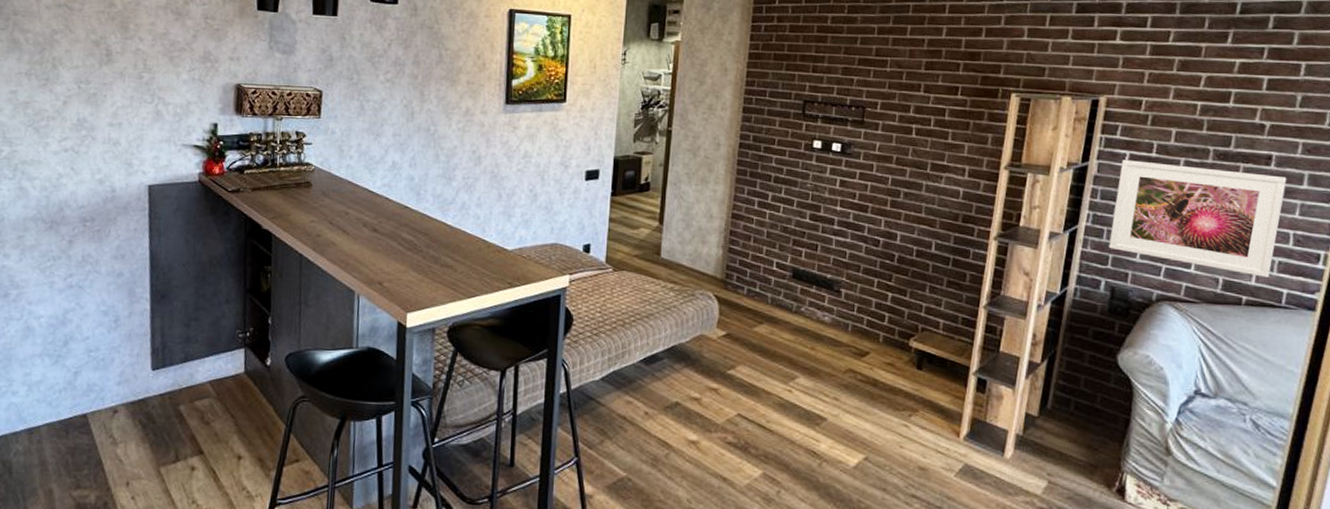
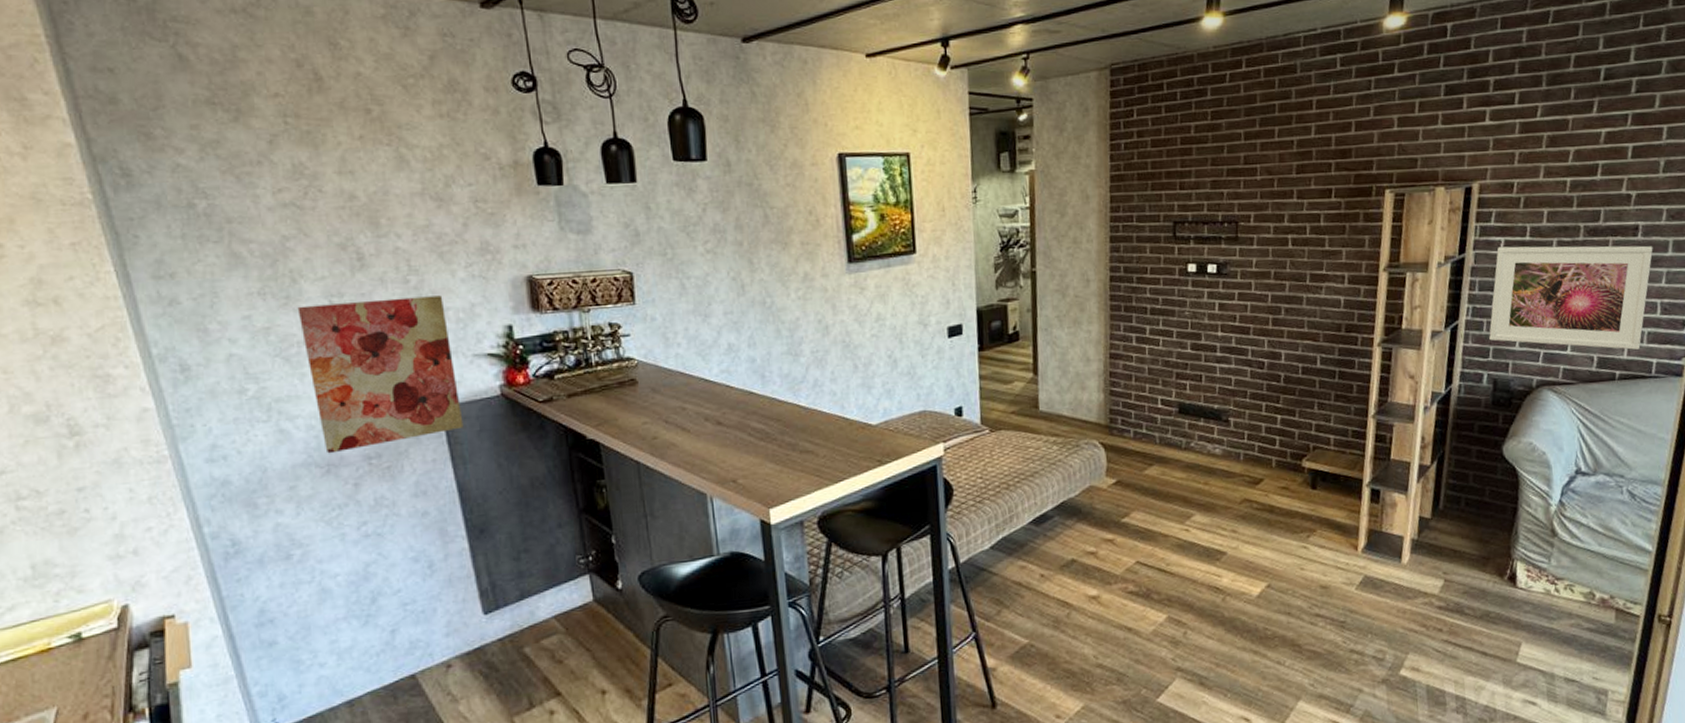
wall art: none [52,88,167,213] -> present [297,295,464,454]

